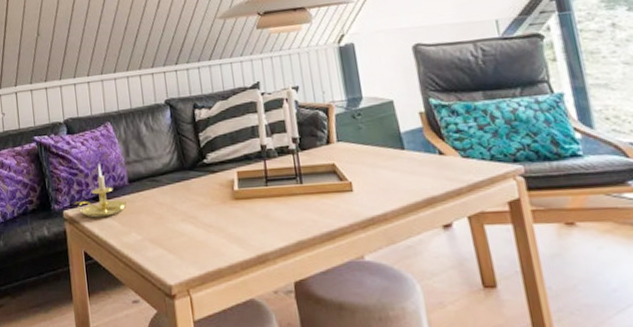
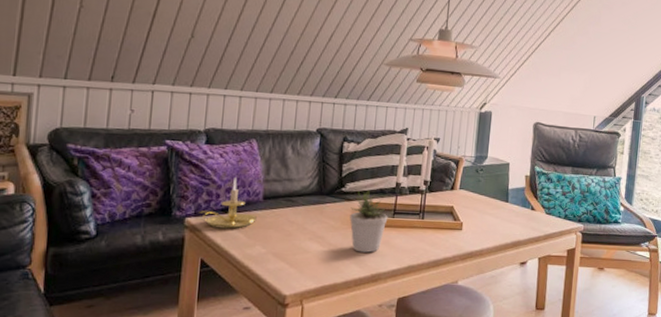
potted plant: none [217,157,261,230] -> present [349,190,388,253]

